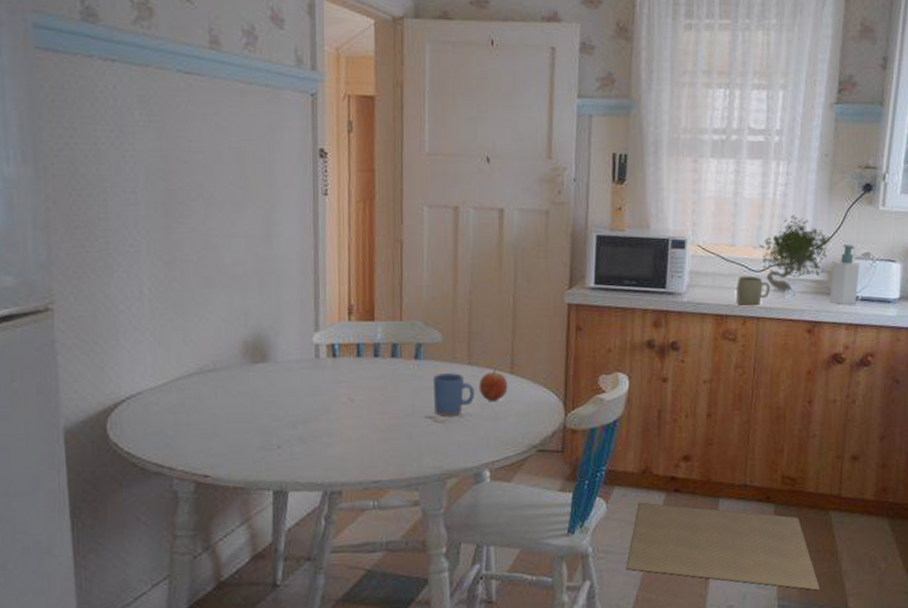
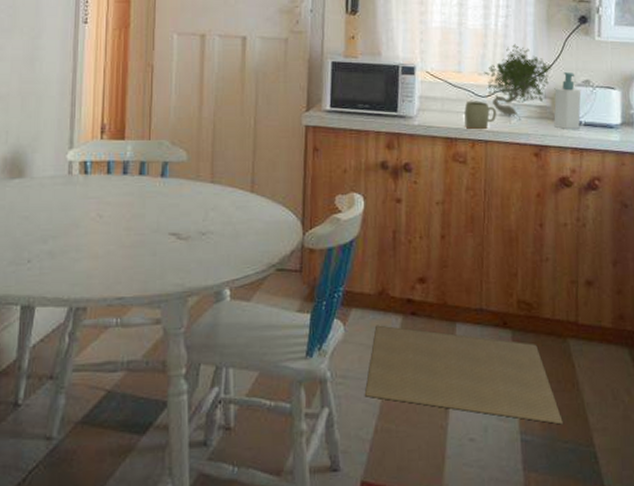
mug: present [432,373,474,416] -> none [177,191,216,233]
fruit: present [478,369,508,402] -> none [220,187,248,220]

